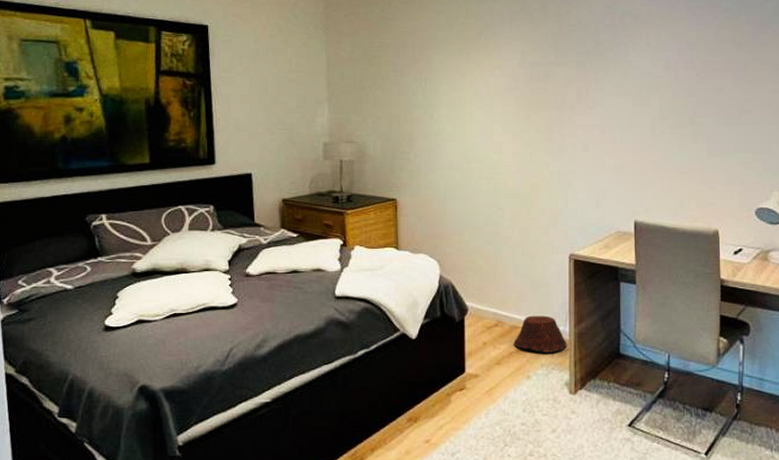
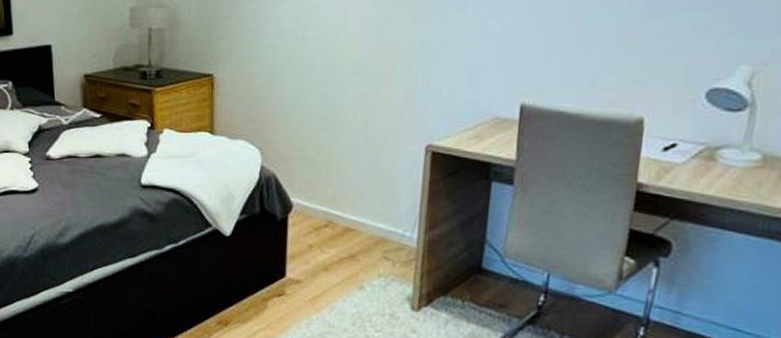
woven basket: present [513,315,568,352] -> none [345,217,414,262]

